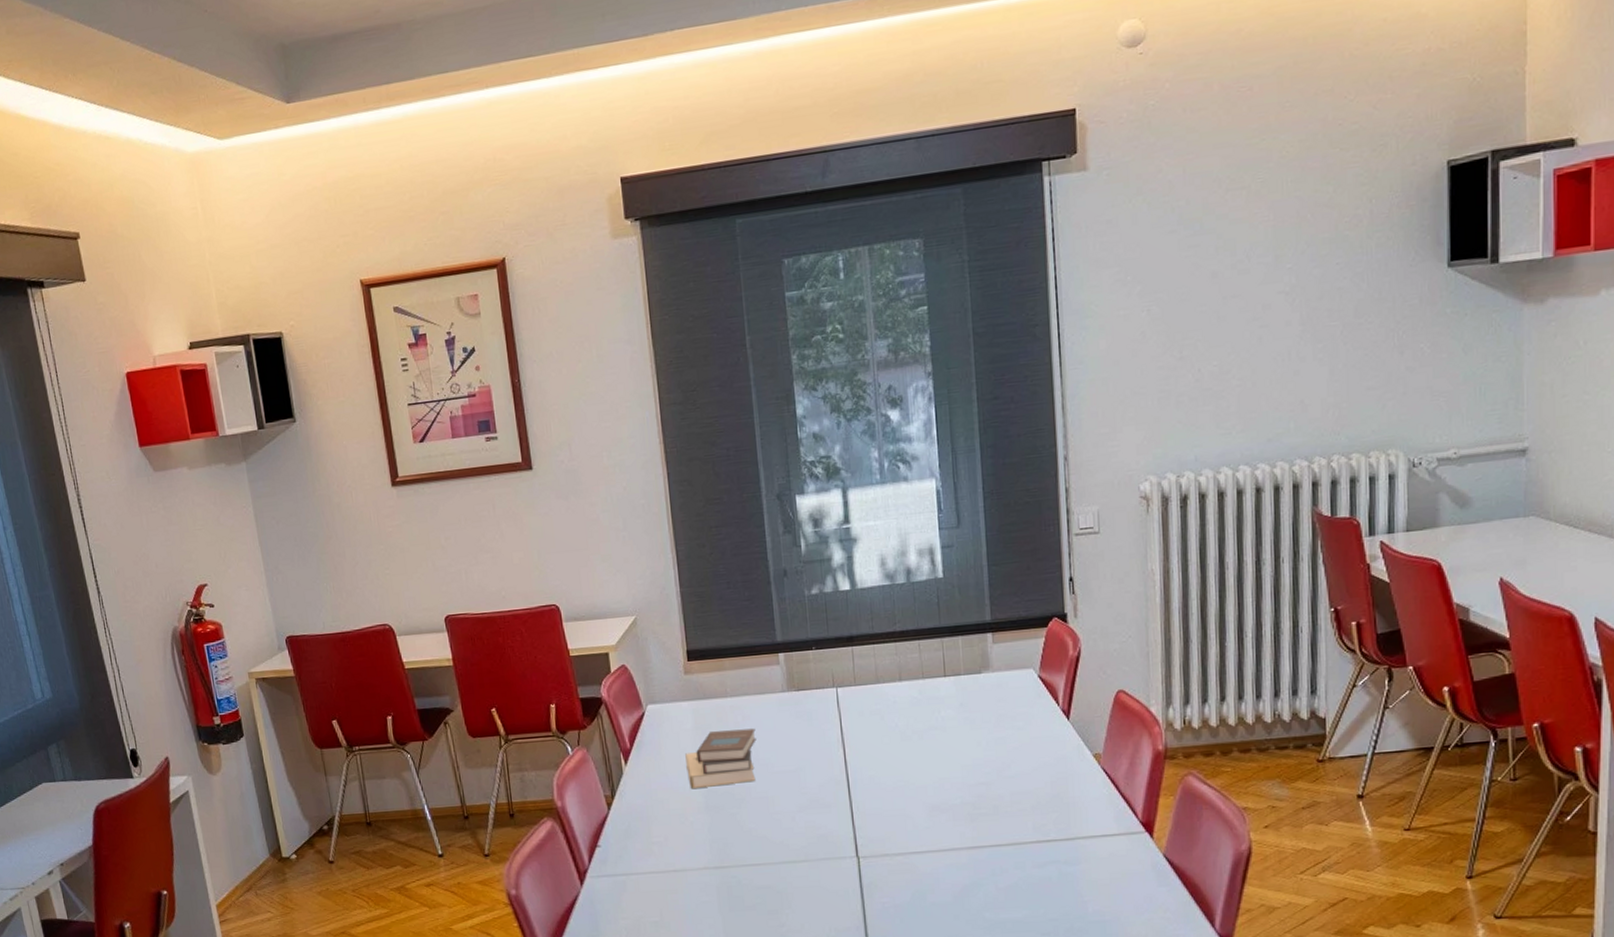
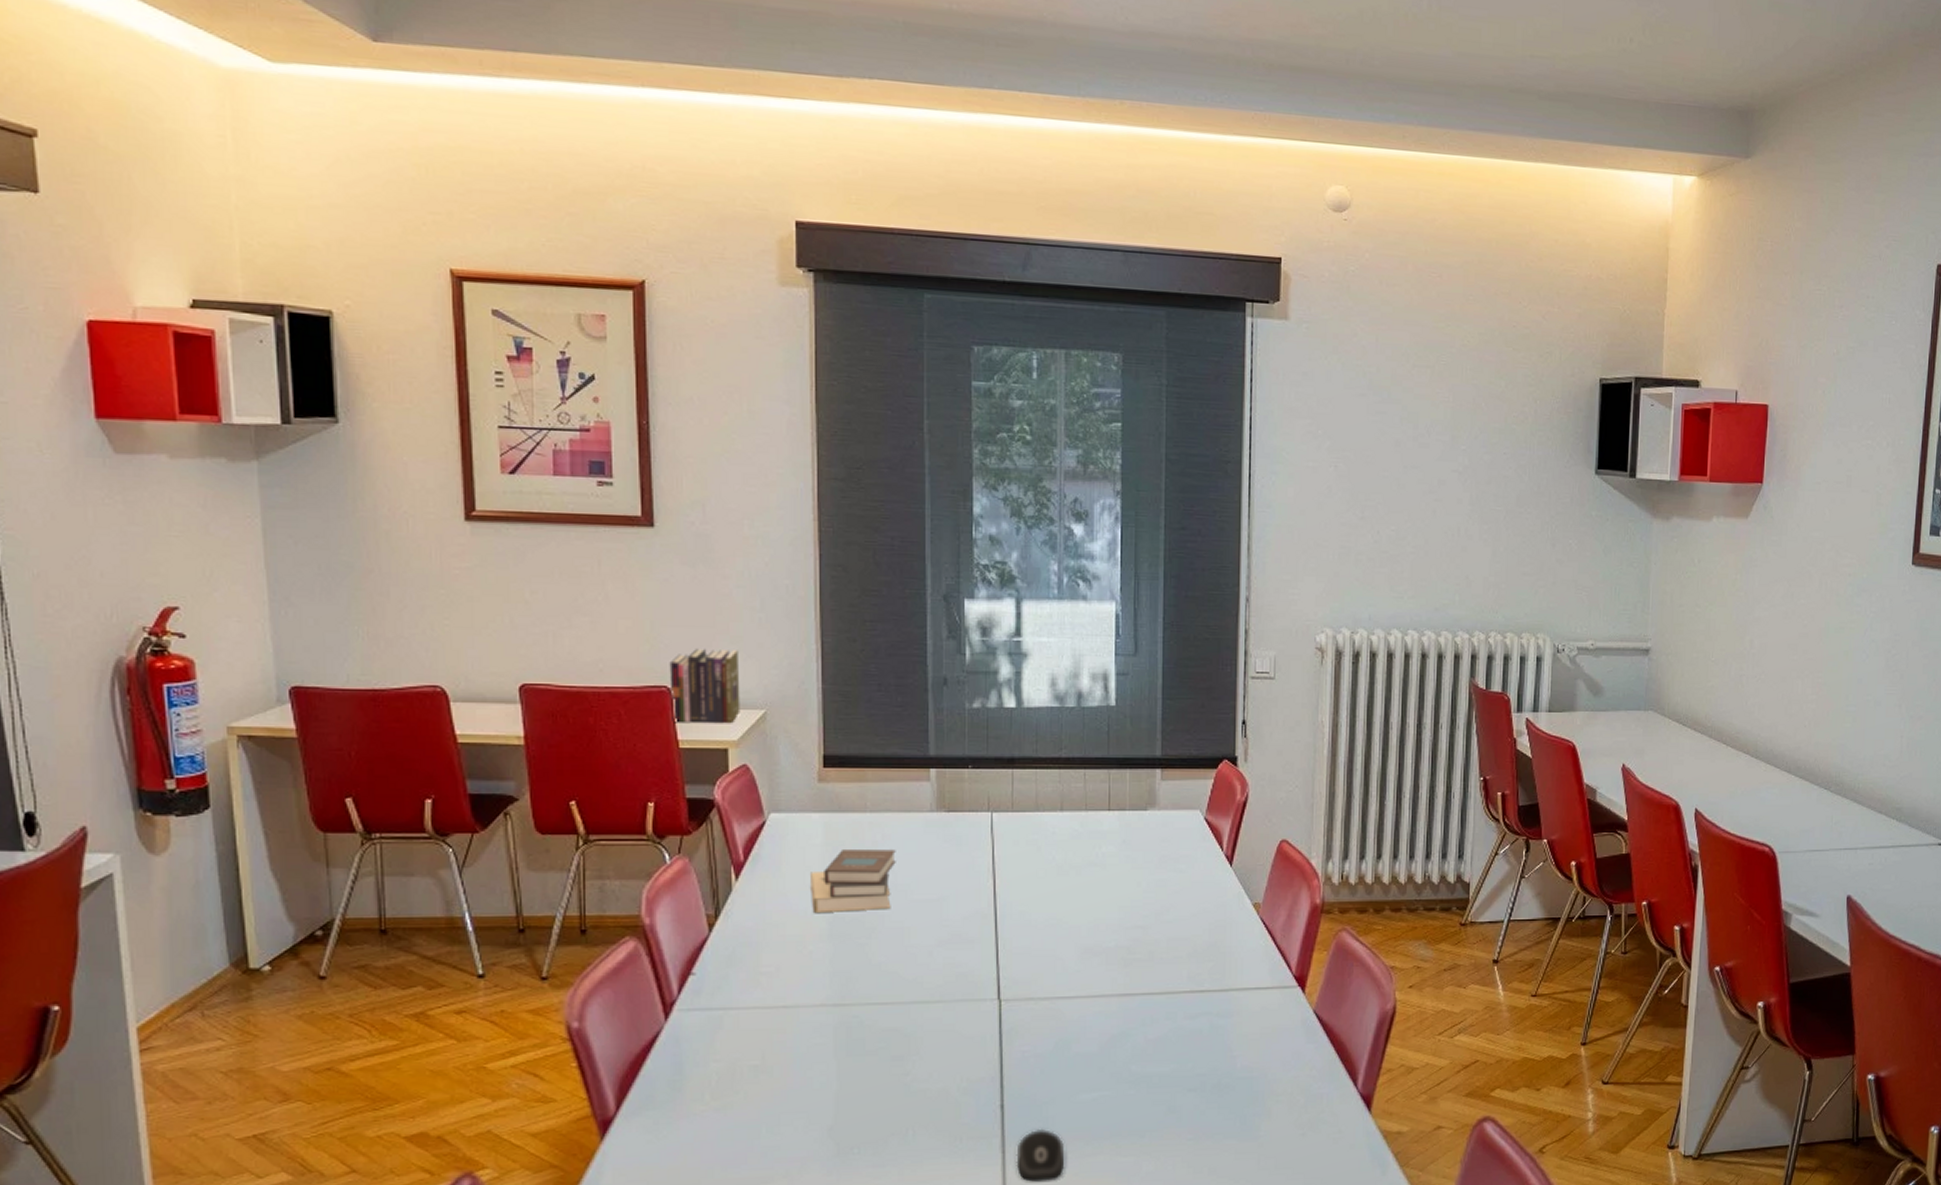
books: none [555,567,616,634] -> present [669,649,740,722]

